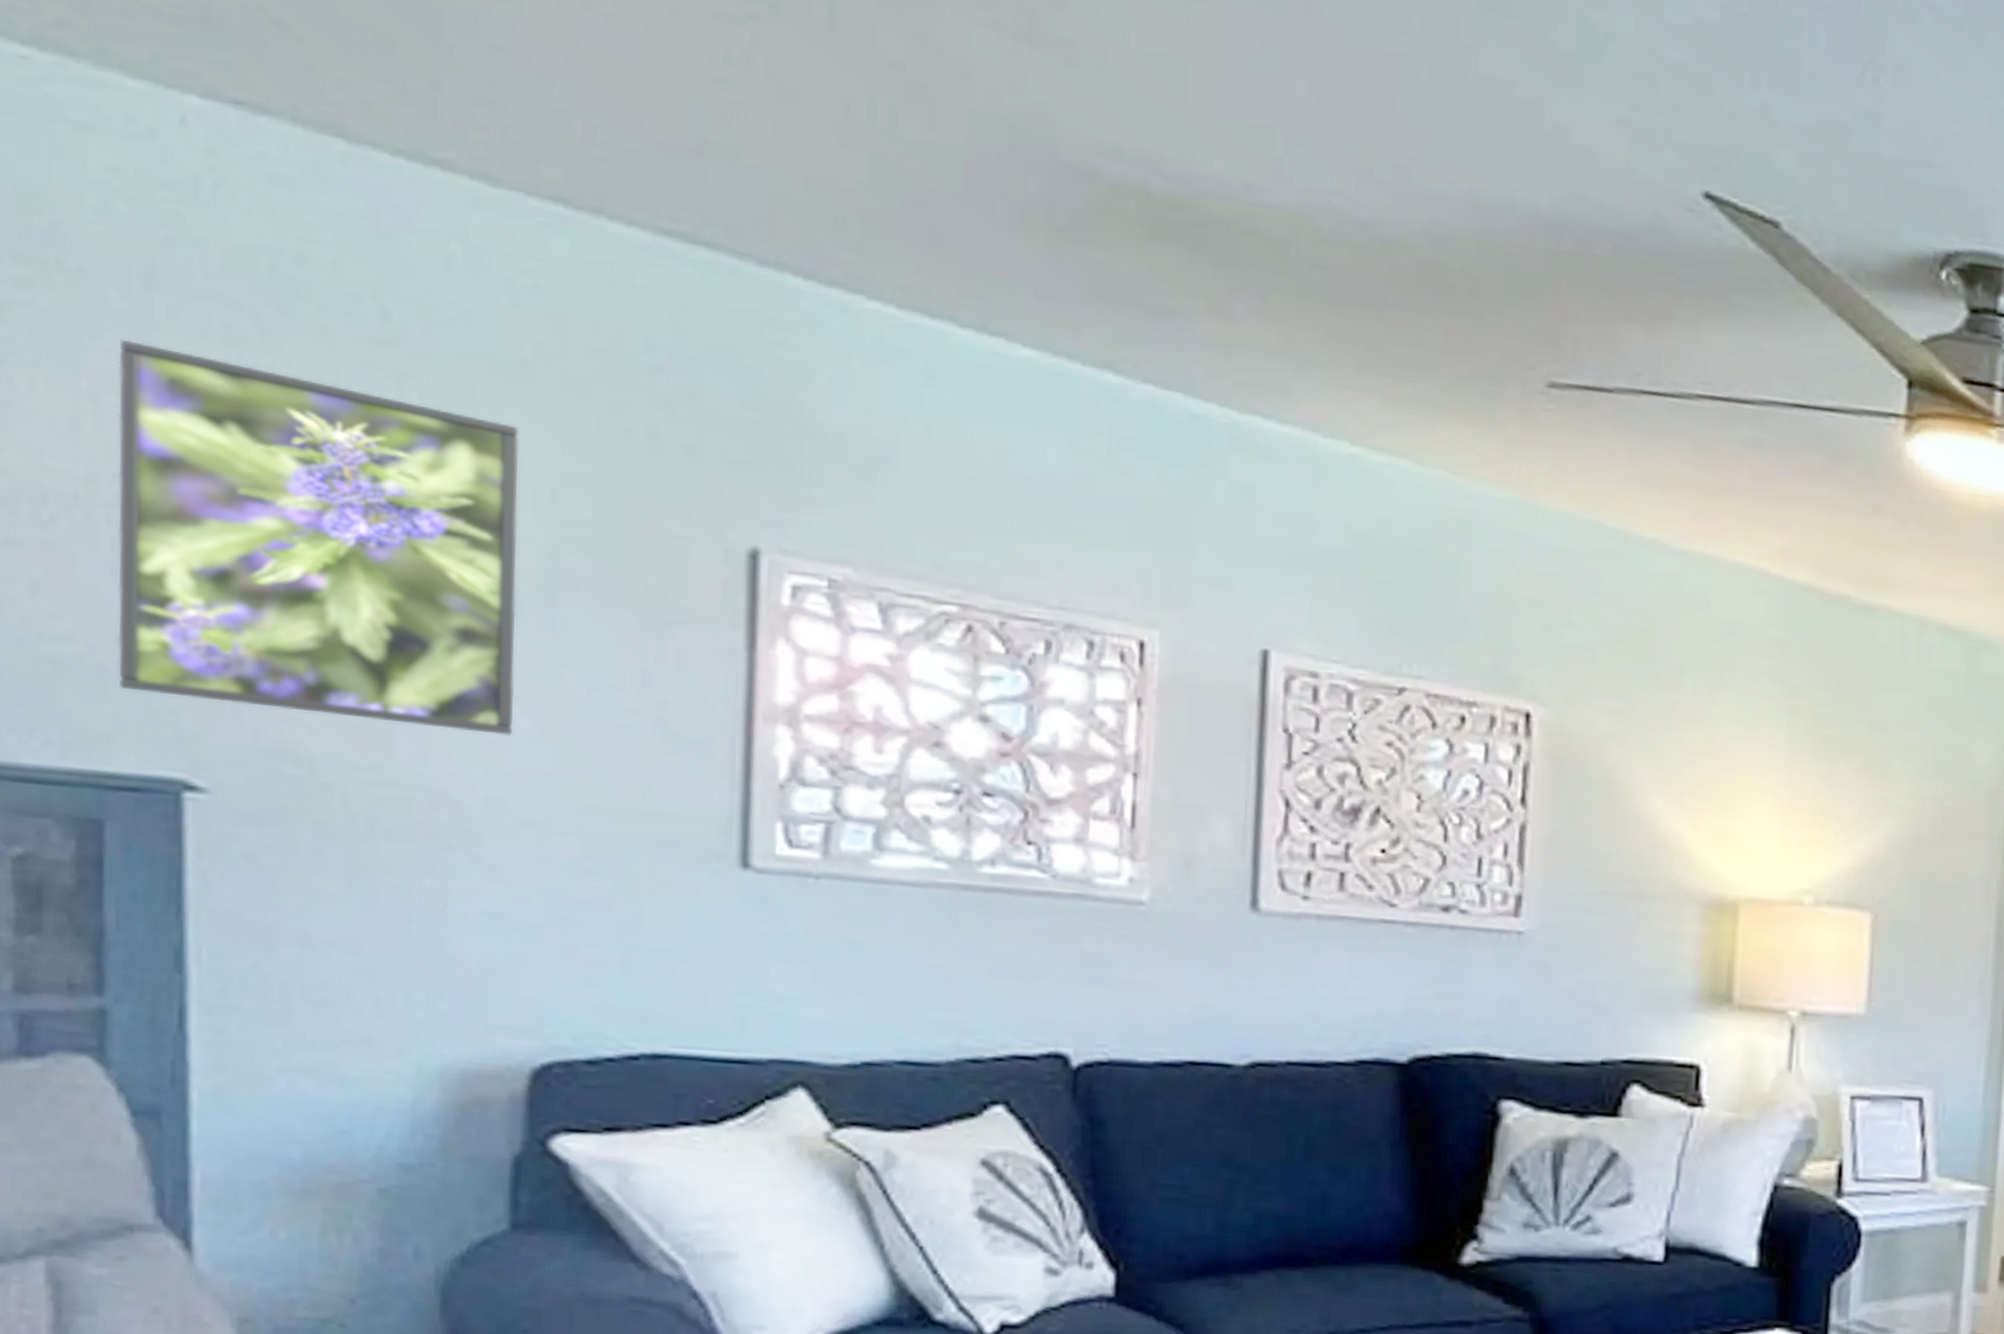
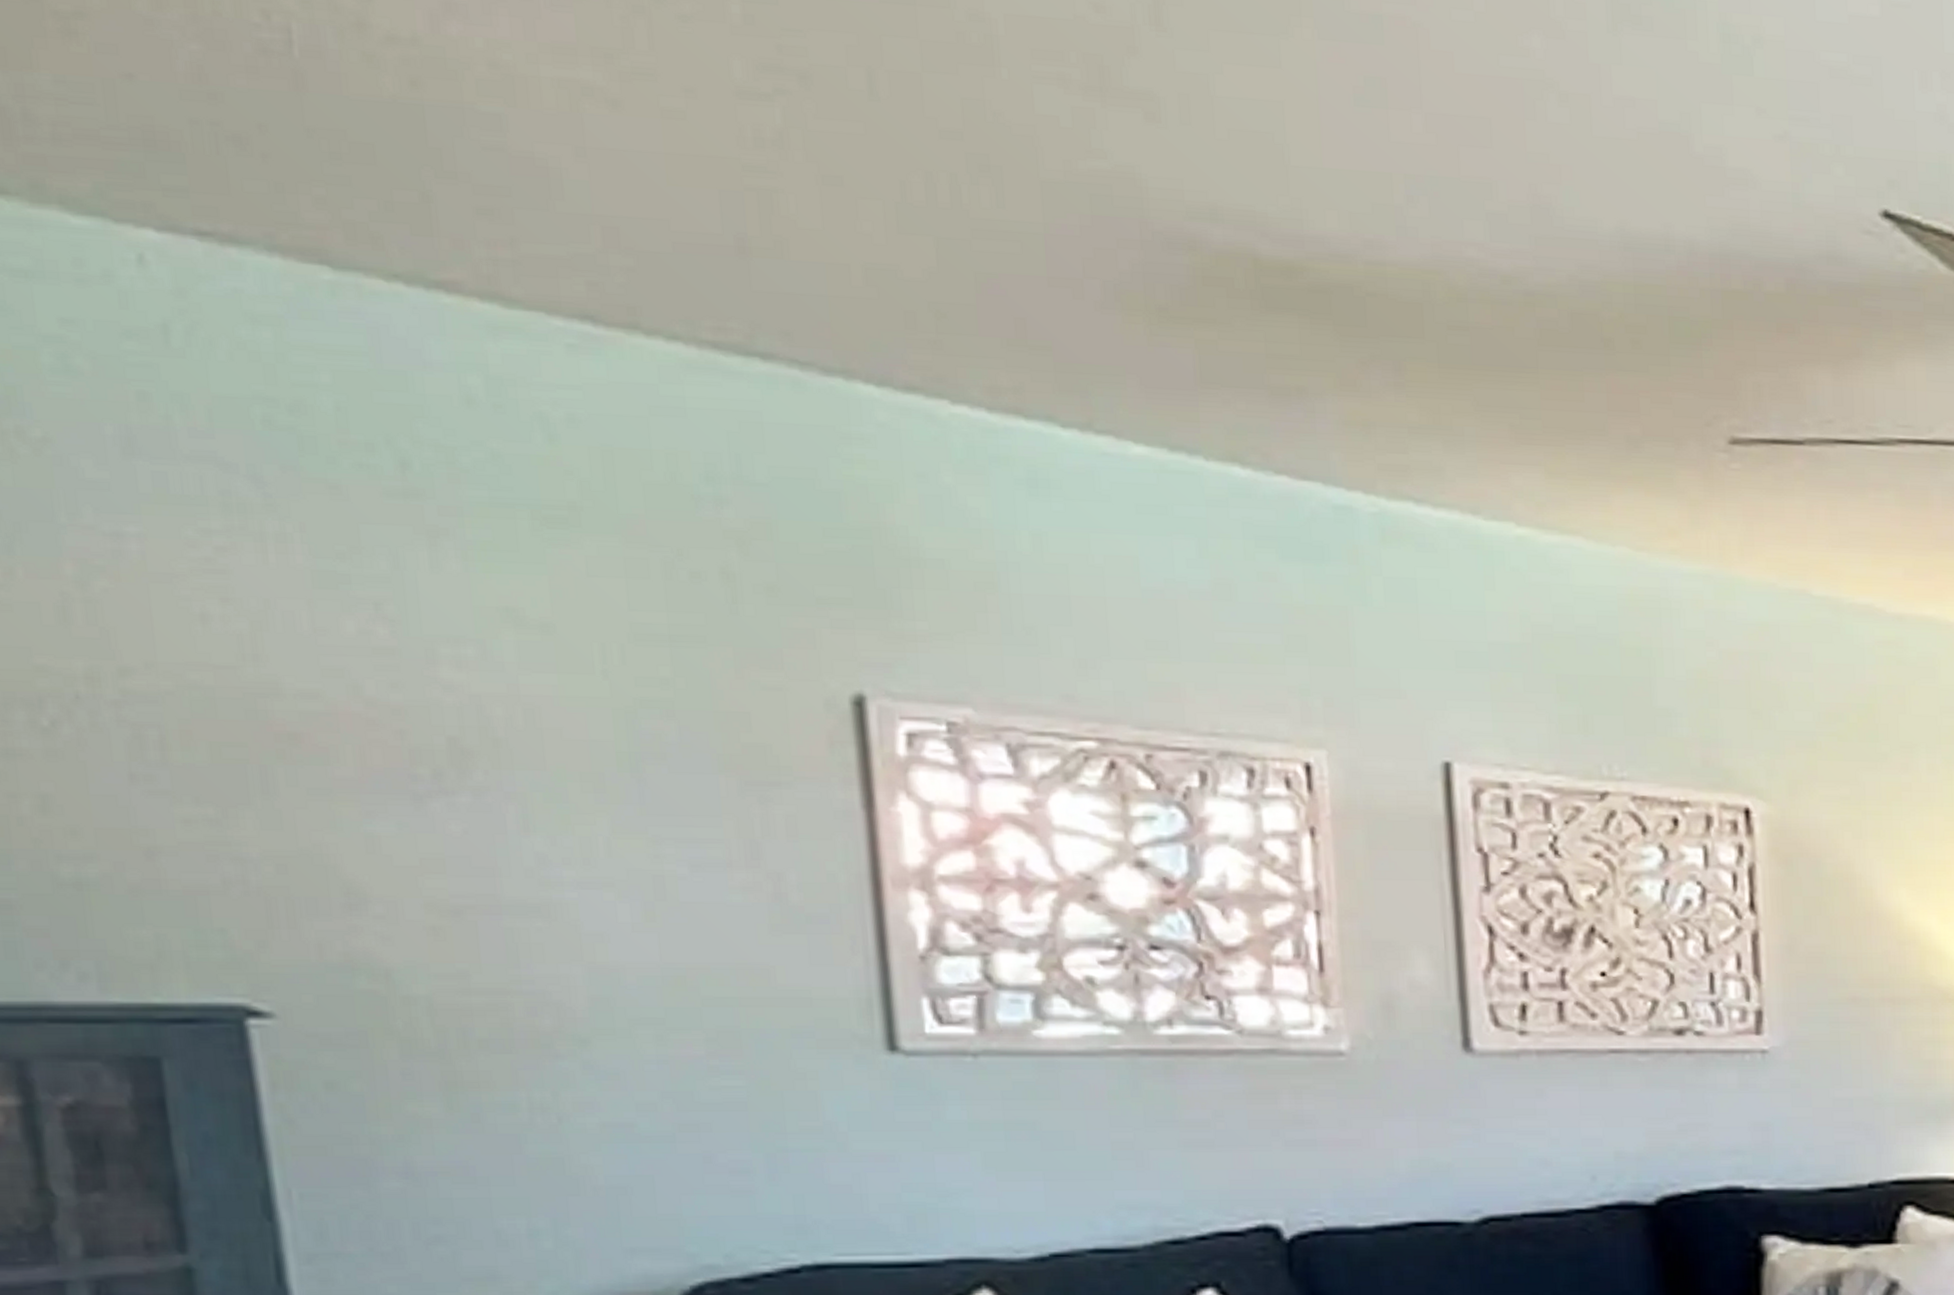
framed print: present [118,338,519,736] -> none [102,514,612,926]

